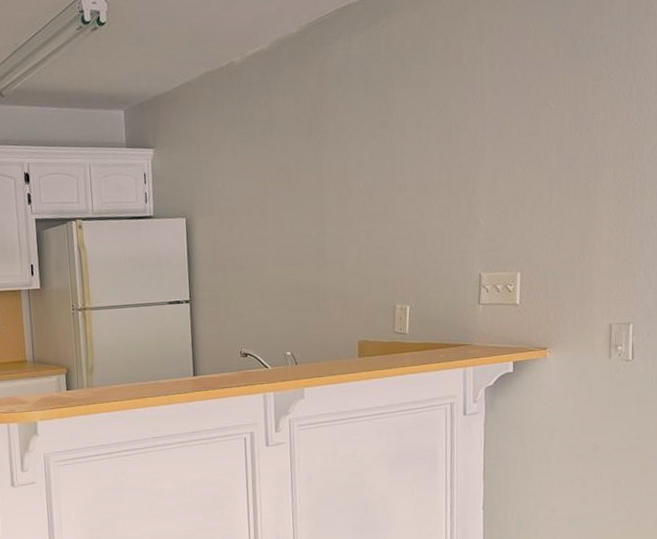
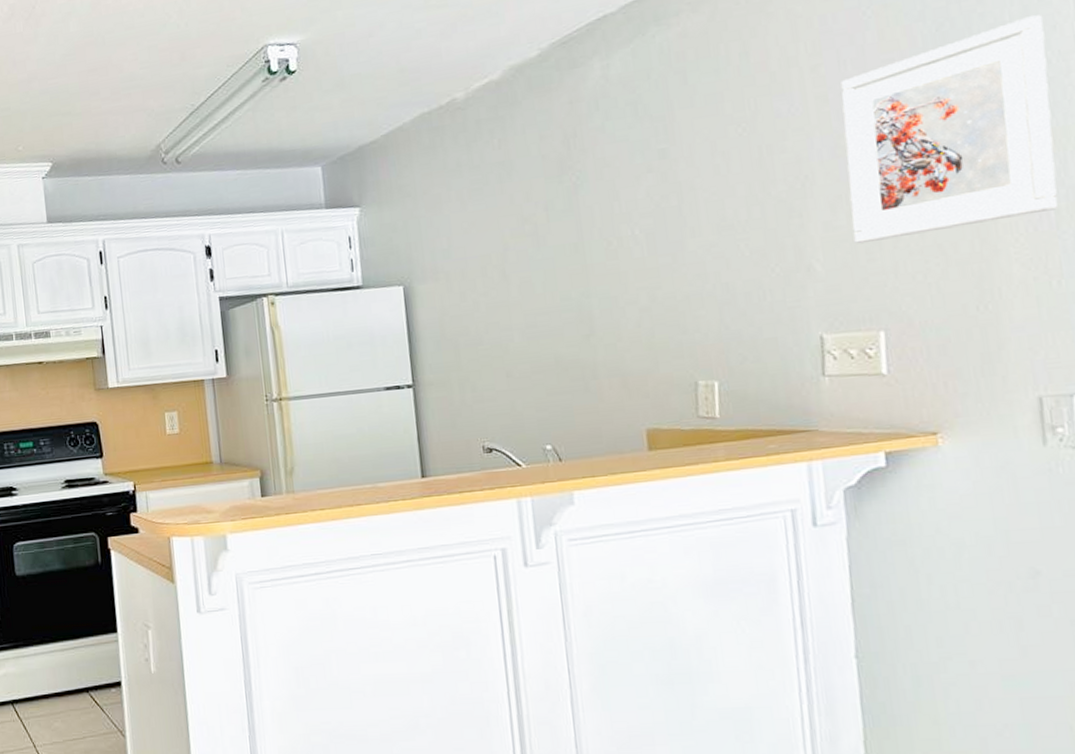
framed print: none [506,42,639,206] -> present [840,15,1058,245]

